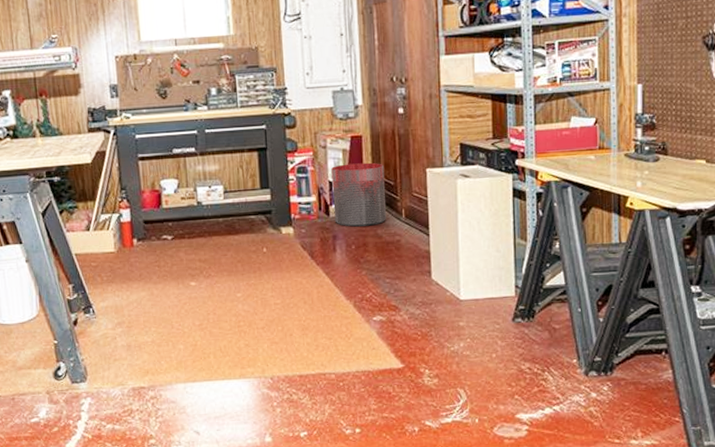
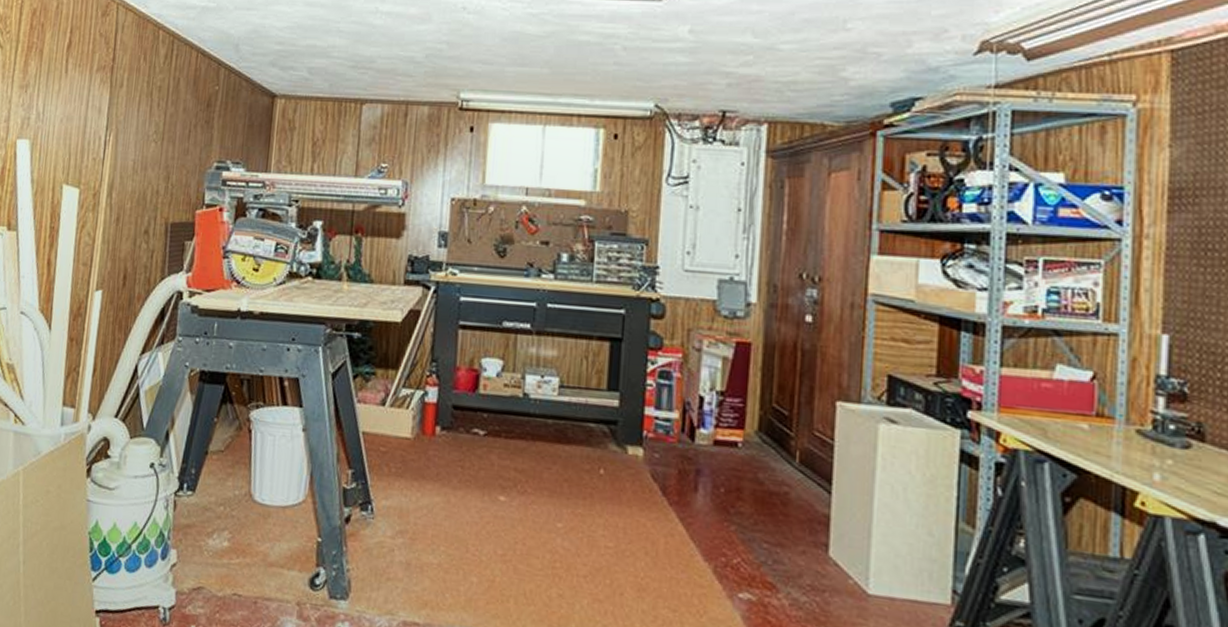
trash can: present [331,162,387,227] -> none [700,376,778,466]

